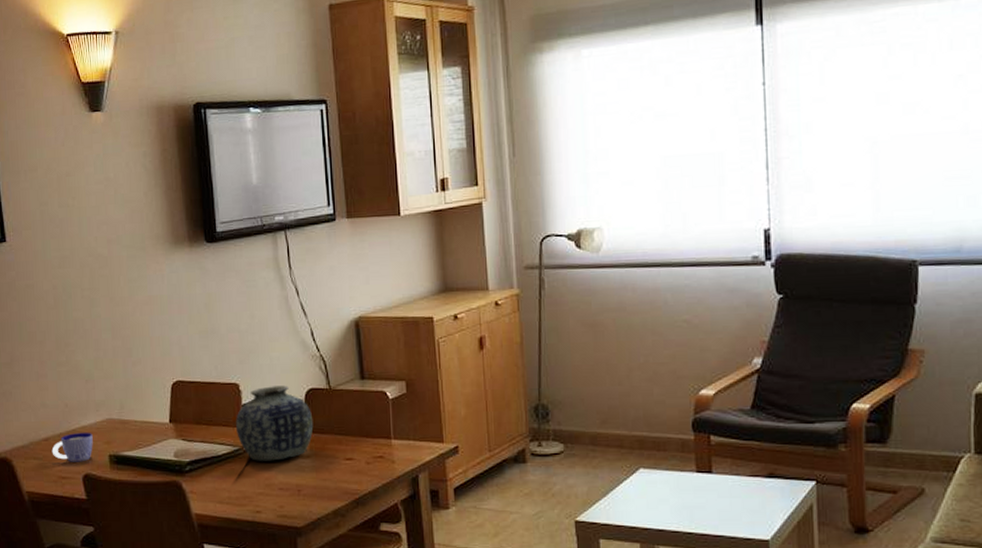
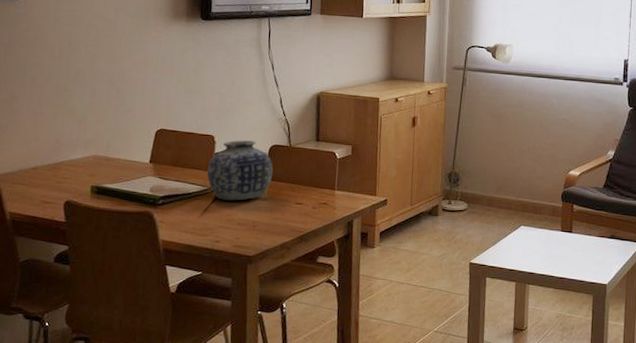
cup: present [51,432,93,462] -> none [38,164,79,190]

